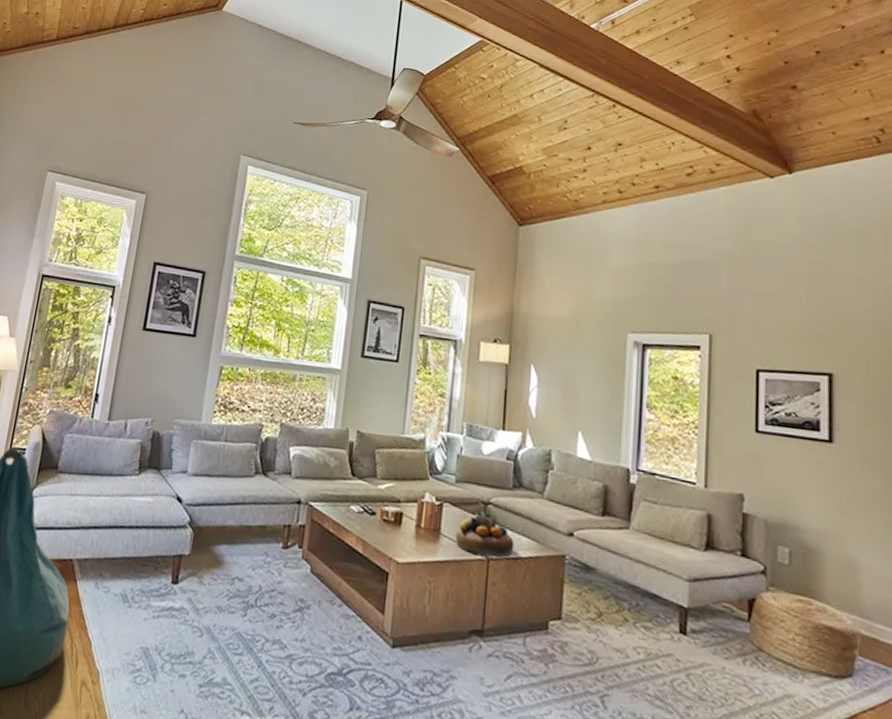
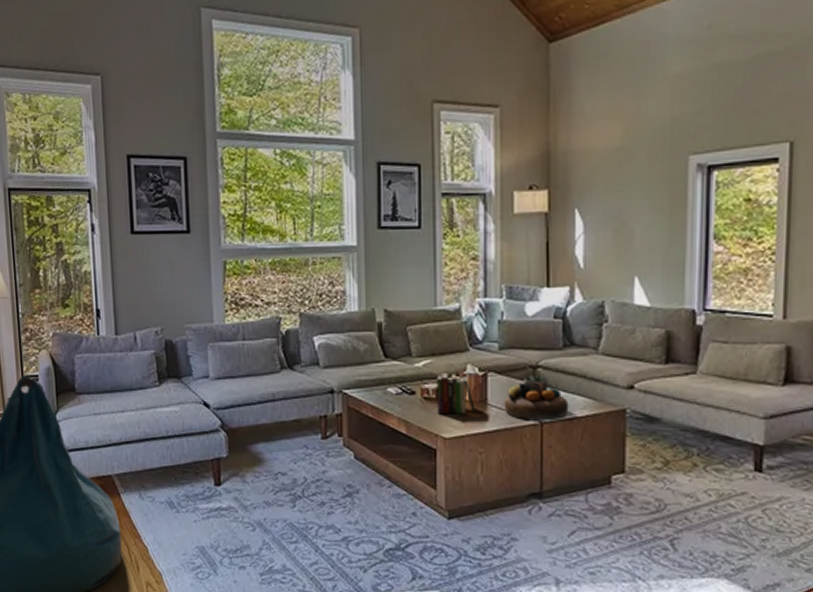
books: none [393,498,429,542] -> present [437,373,475,415]

